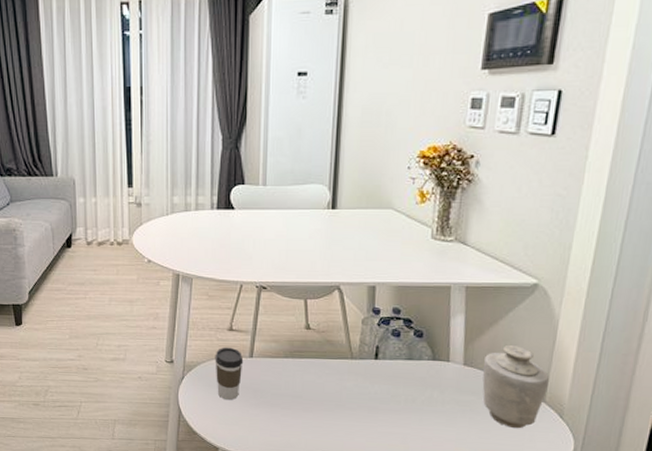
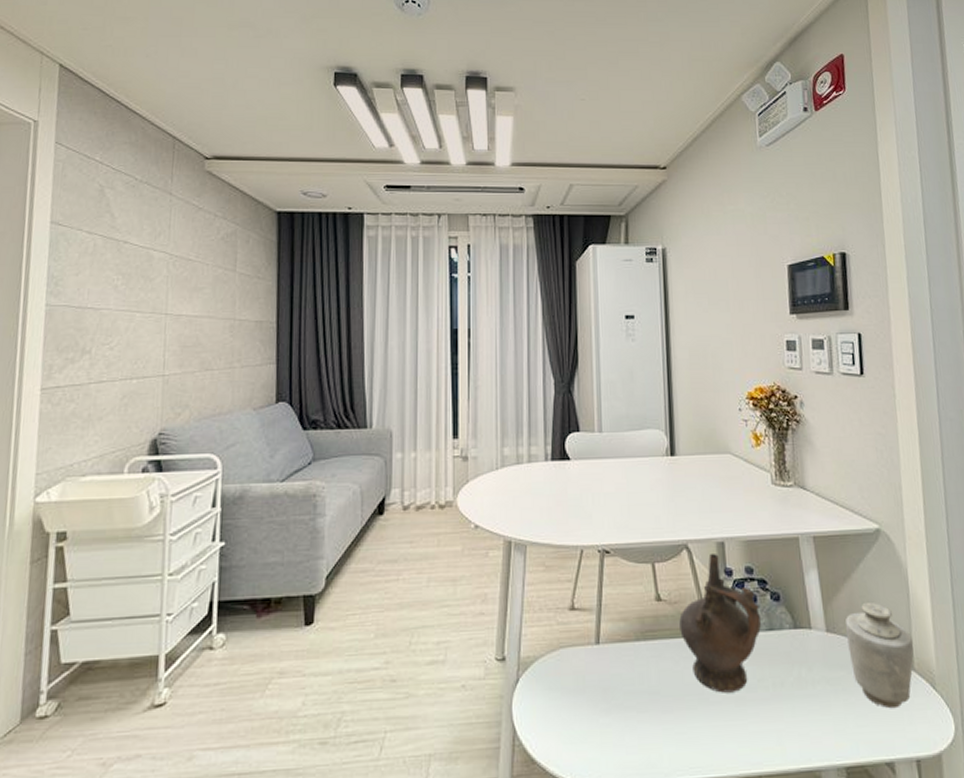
coffee cup: present [215,347,244,400] -> none [555,632,589,707]
ceremonial vessel: none [325,295,402,403] -> present [679,554,761,693]

